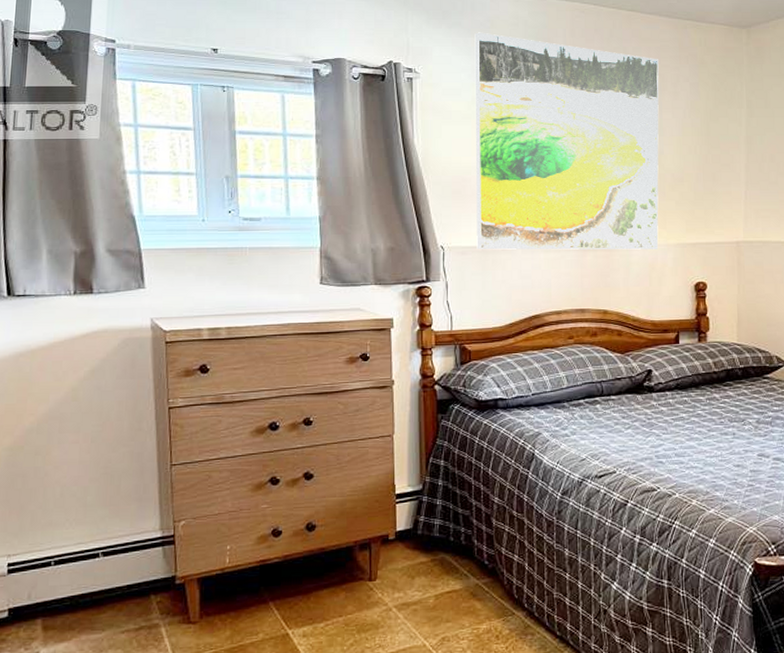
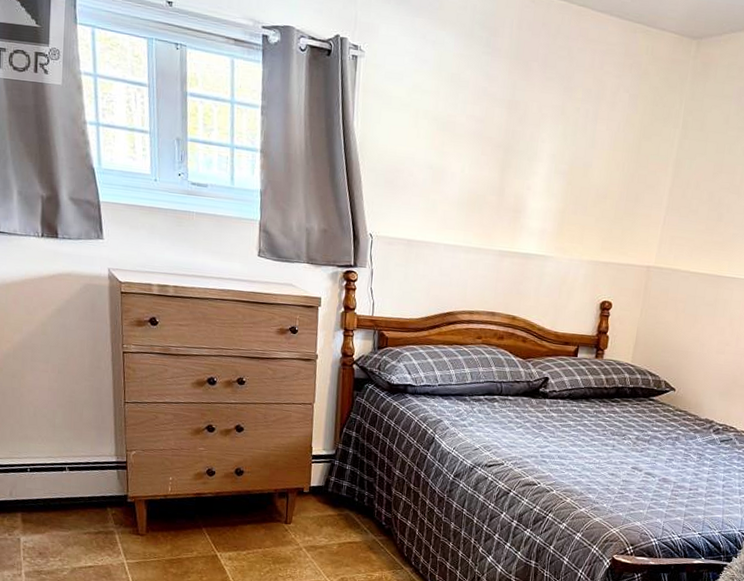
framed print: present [475,32,659,250] -> none [403,12,602,264]

